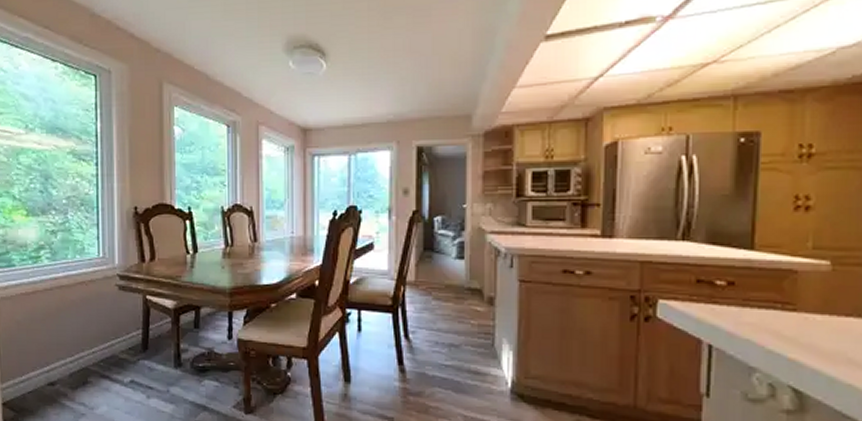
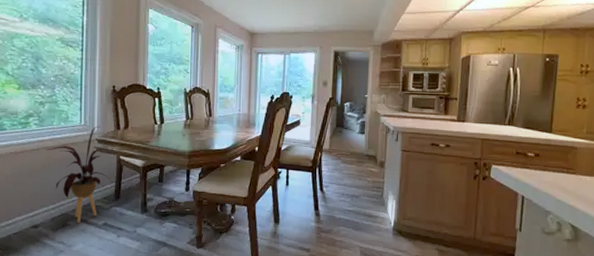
house plant: none [61,258,136,380] -> present [47,126,111,223]

